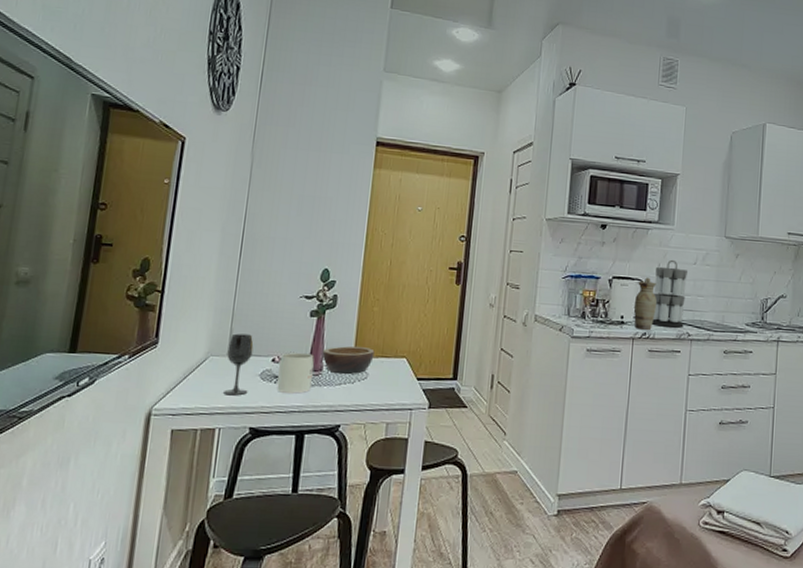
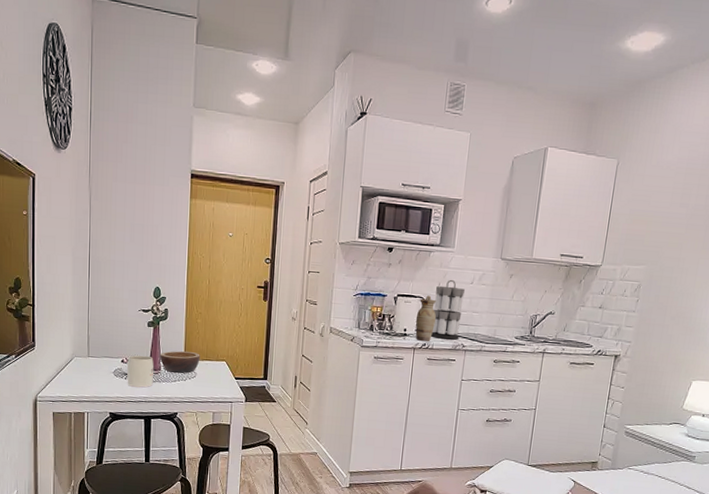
wine glass: present [224,333,254,396] -> none [86,339,106,388]

